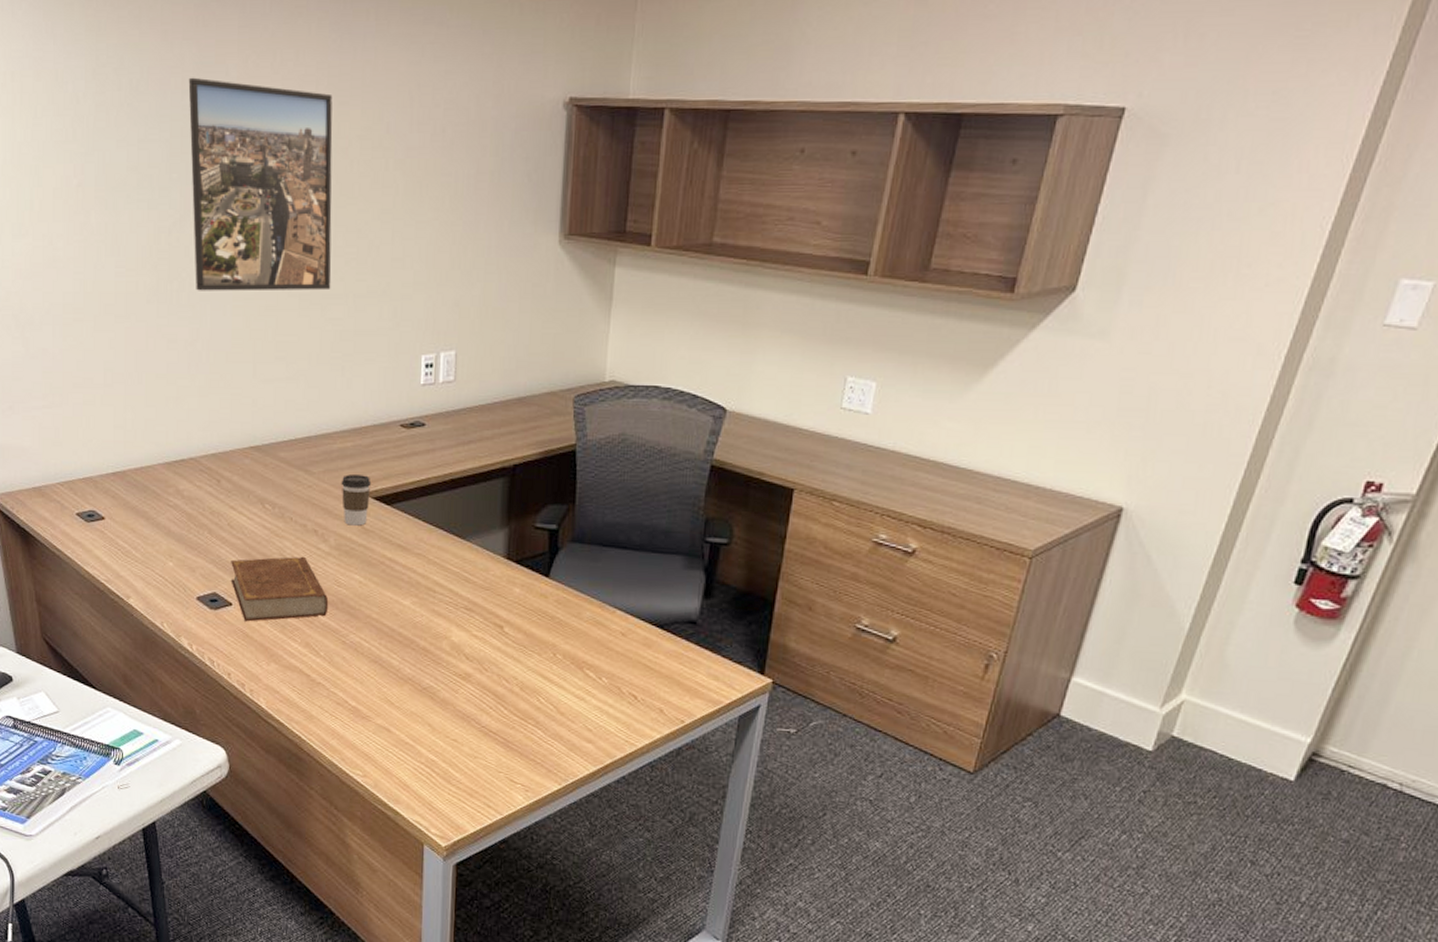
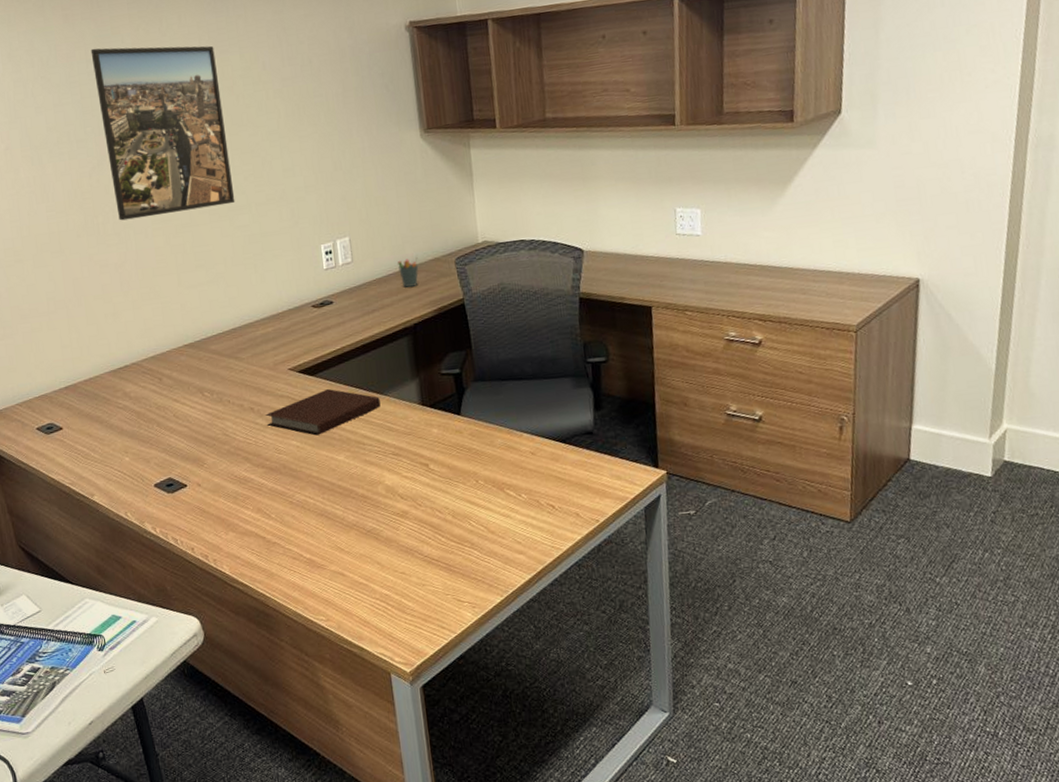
book: present [231,556,329,622] -> none [181,432,273,499]
notebook: none [329,523,461,574] -> present [265,389,381,436]
coffee cup: present [341,474,372,526] -> none [268,353,296,399]
pen holder: none [507,384,533,421] -> present [398,255,419,287]

